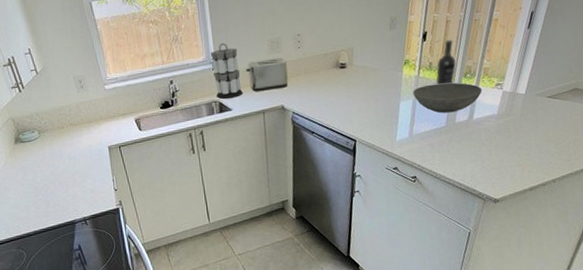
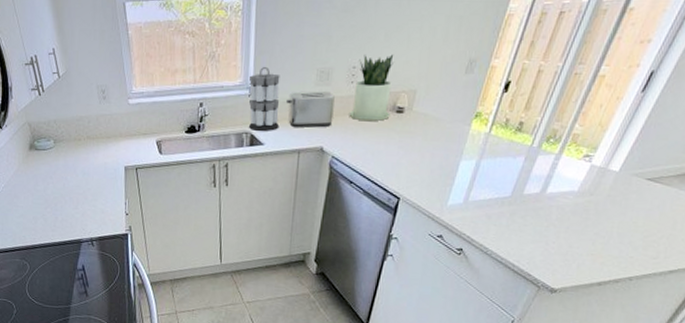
planter: none [301,21,336,79] -> present [349,54,394,122]
bowl: present [413,83,483,113] -> none [478,145,566,182]
wine bottle: present [436,39,457,85] -> none [509,94,542,148]

